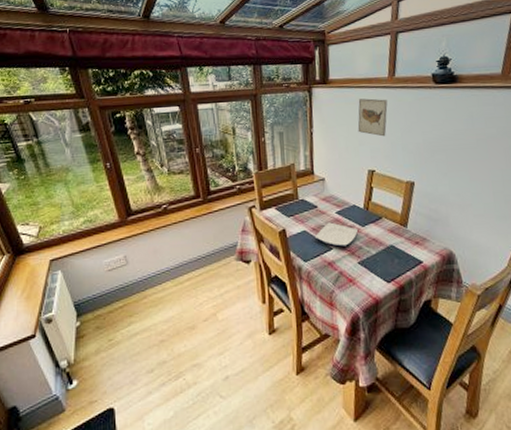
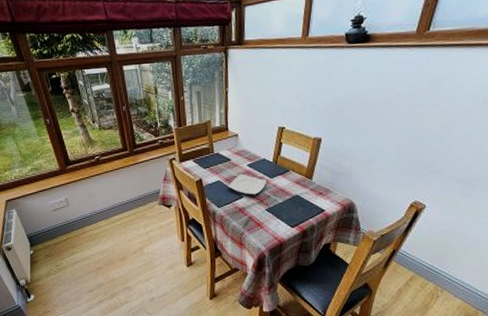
wall art: present [357,98,388,137] -> none [270,58,300,96]

